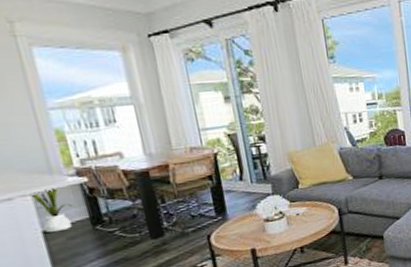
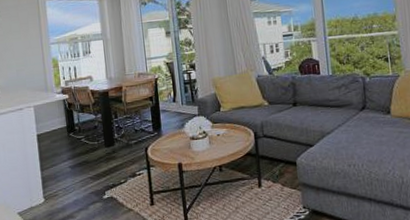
house plant: present [28,186,73,233] -> none [32,101,58,136]

